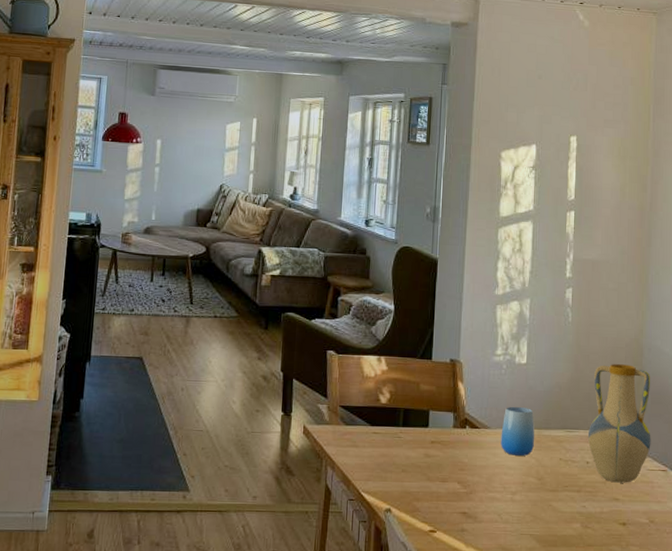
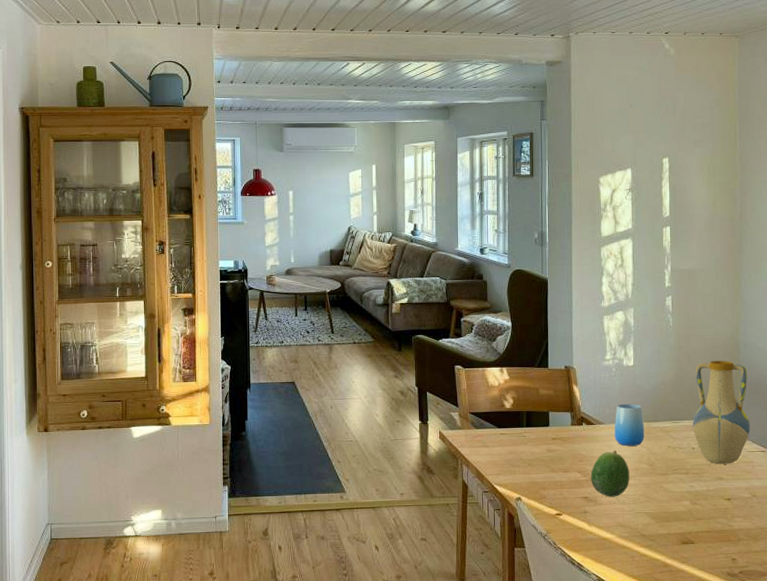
fruit: none [471,459,515,515] -> present [590,449,630,498]

